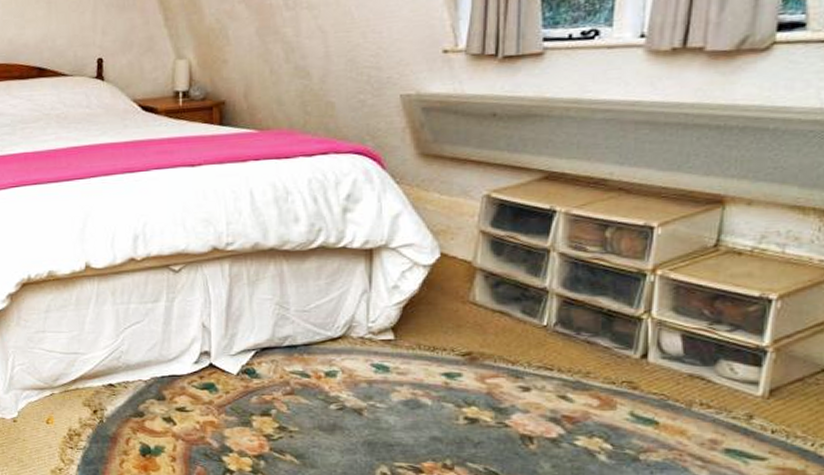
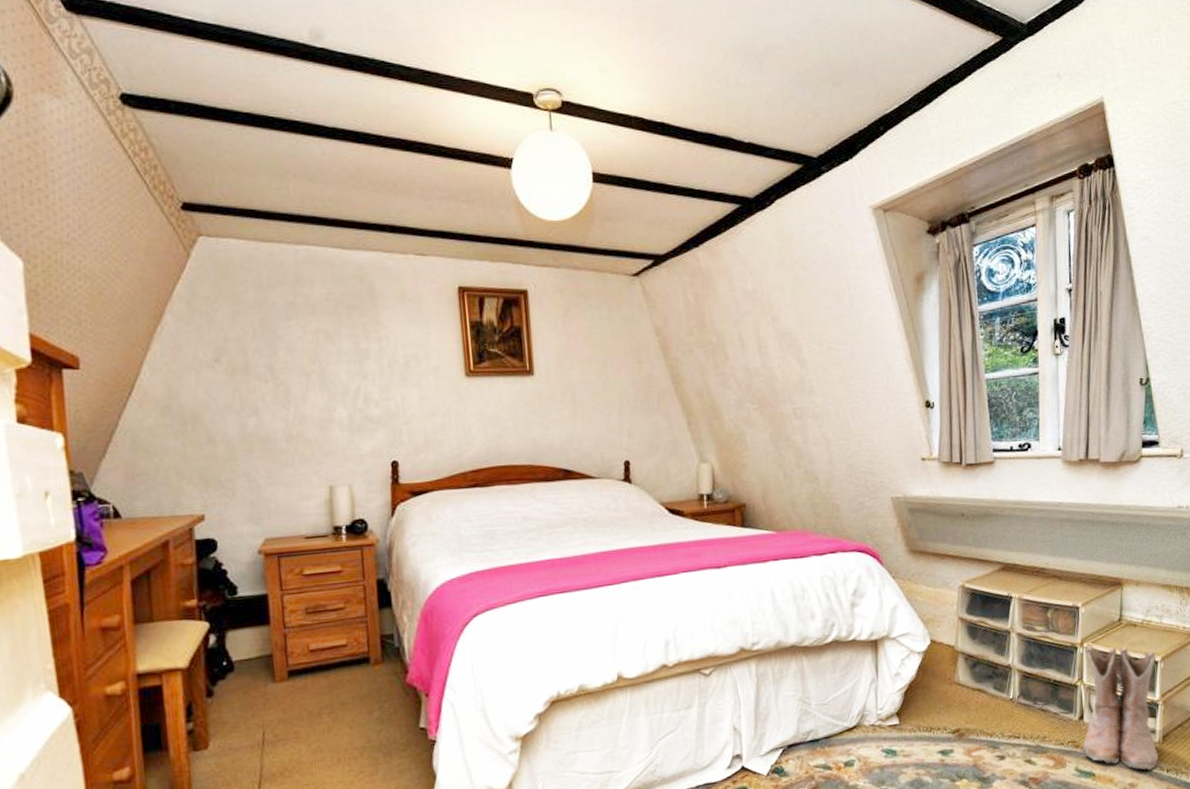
boots: none [643,272,769,428] -> present [1083,645,1159,771]

